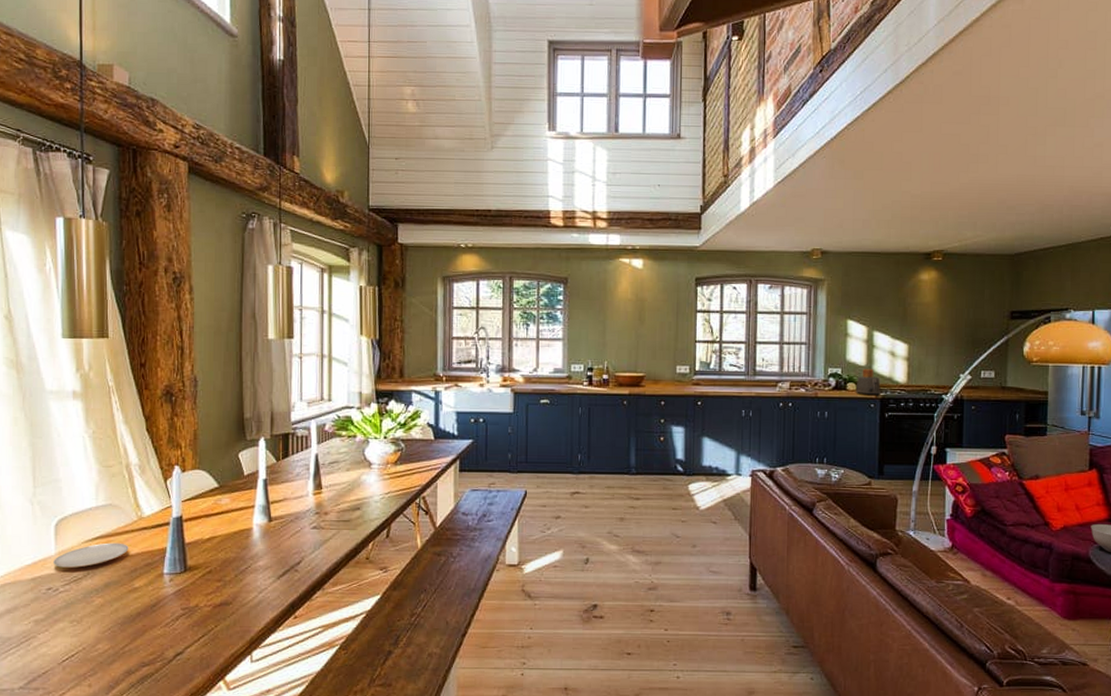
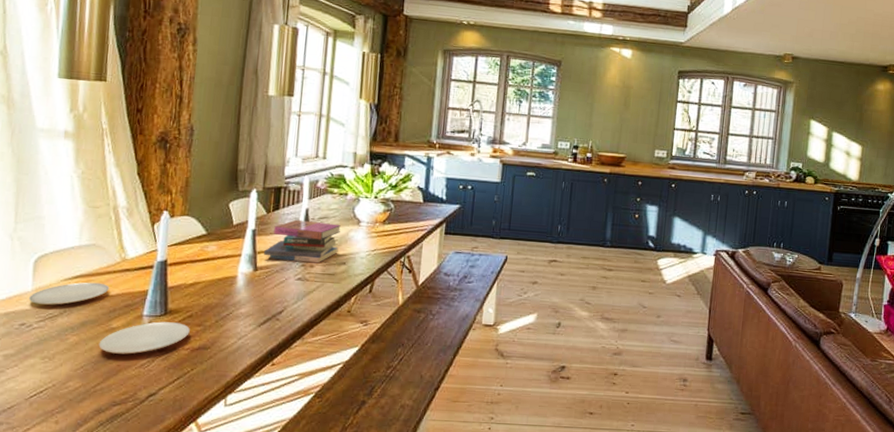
plate: none [123,579,210,614] -> present [98,321,190,355]
books: none [276,466,352,510] -> present [263,219,341,264]
toaster: present [855,368,882,398] -> none [813,164,836,192]

